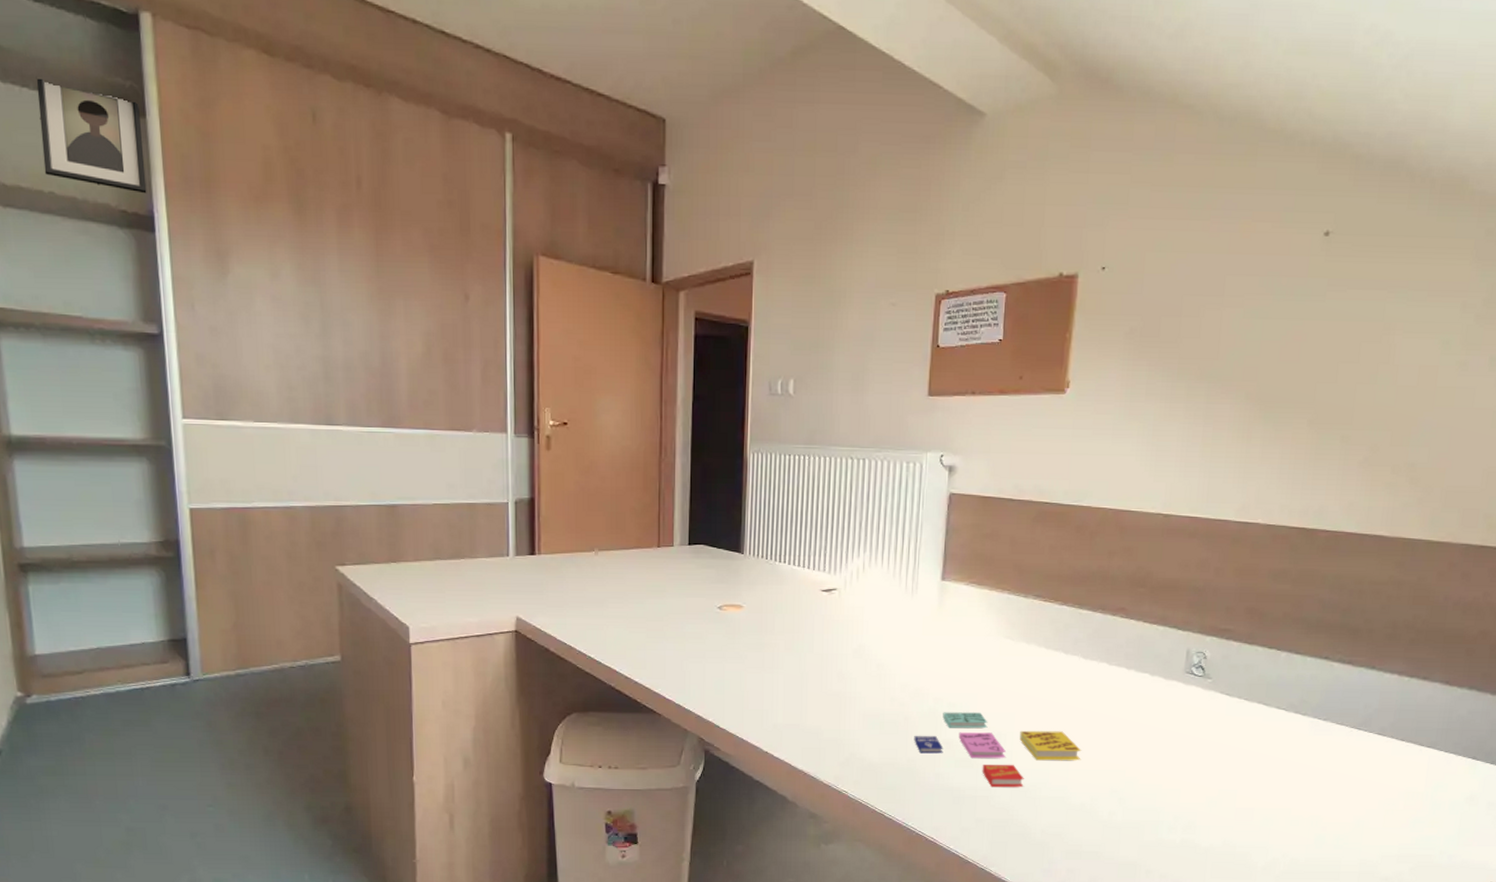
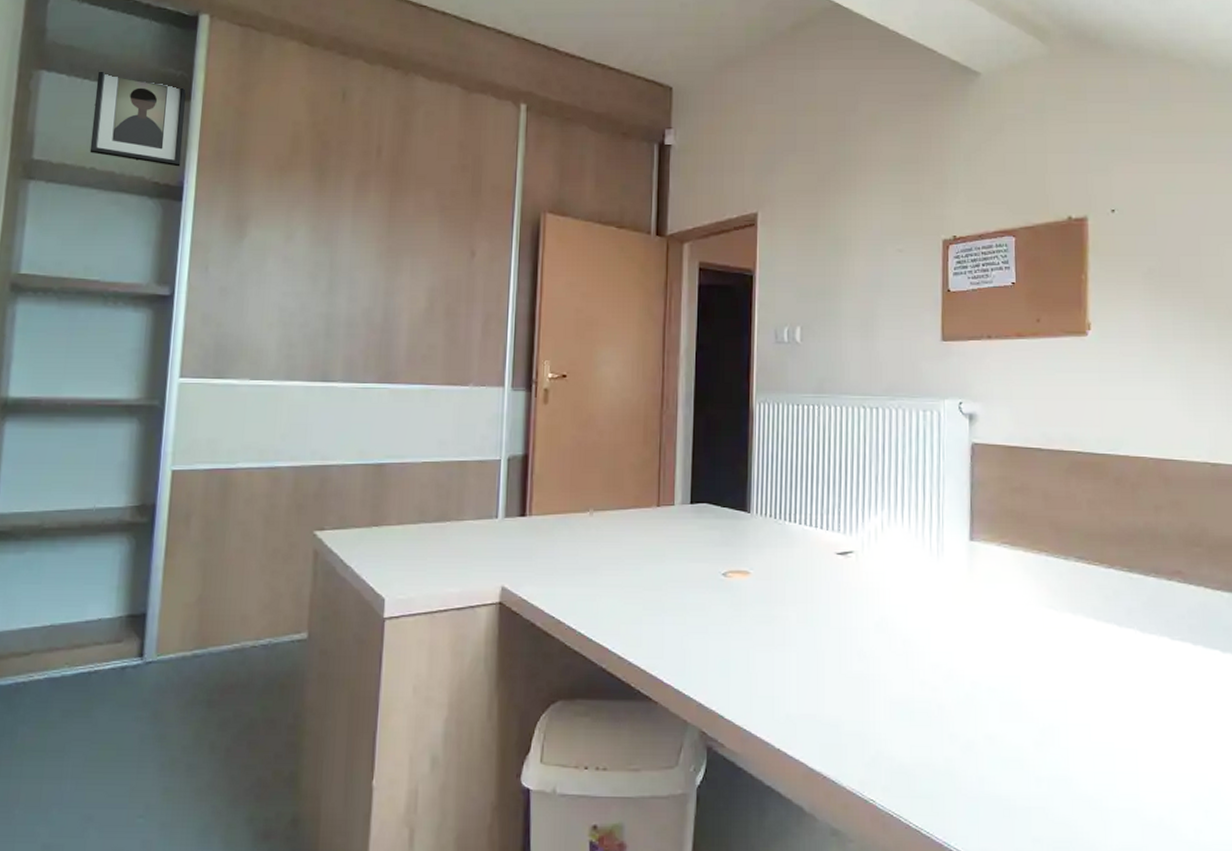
books: present [914,712,1082,787] -> none [950,698,1153,795]

